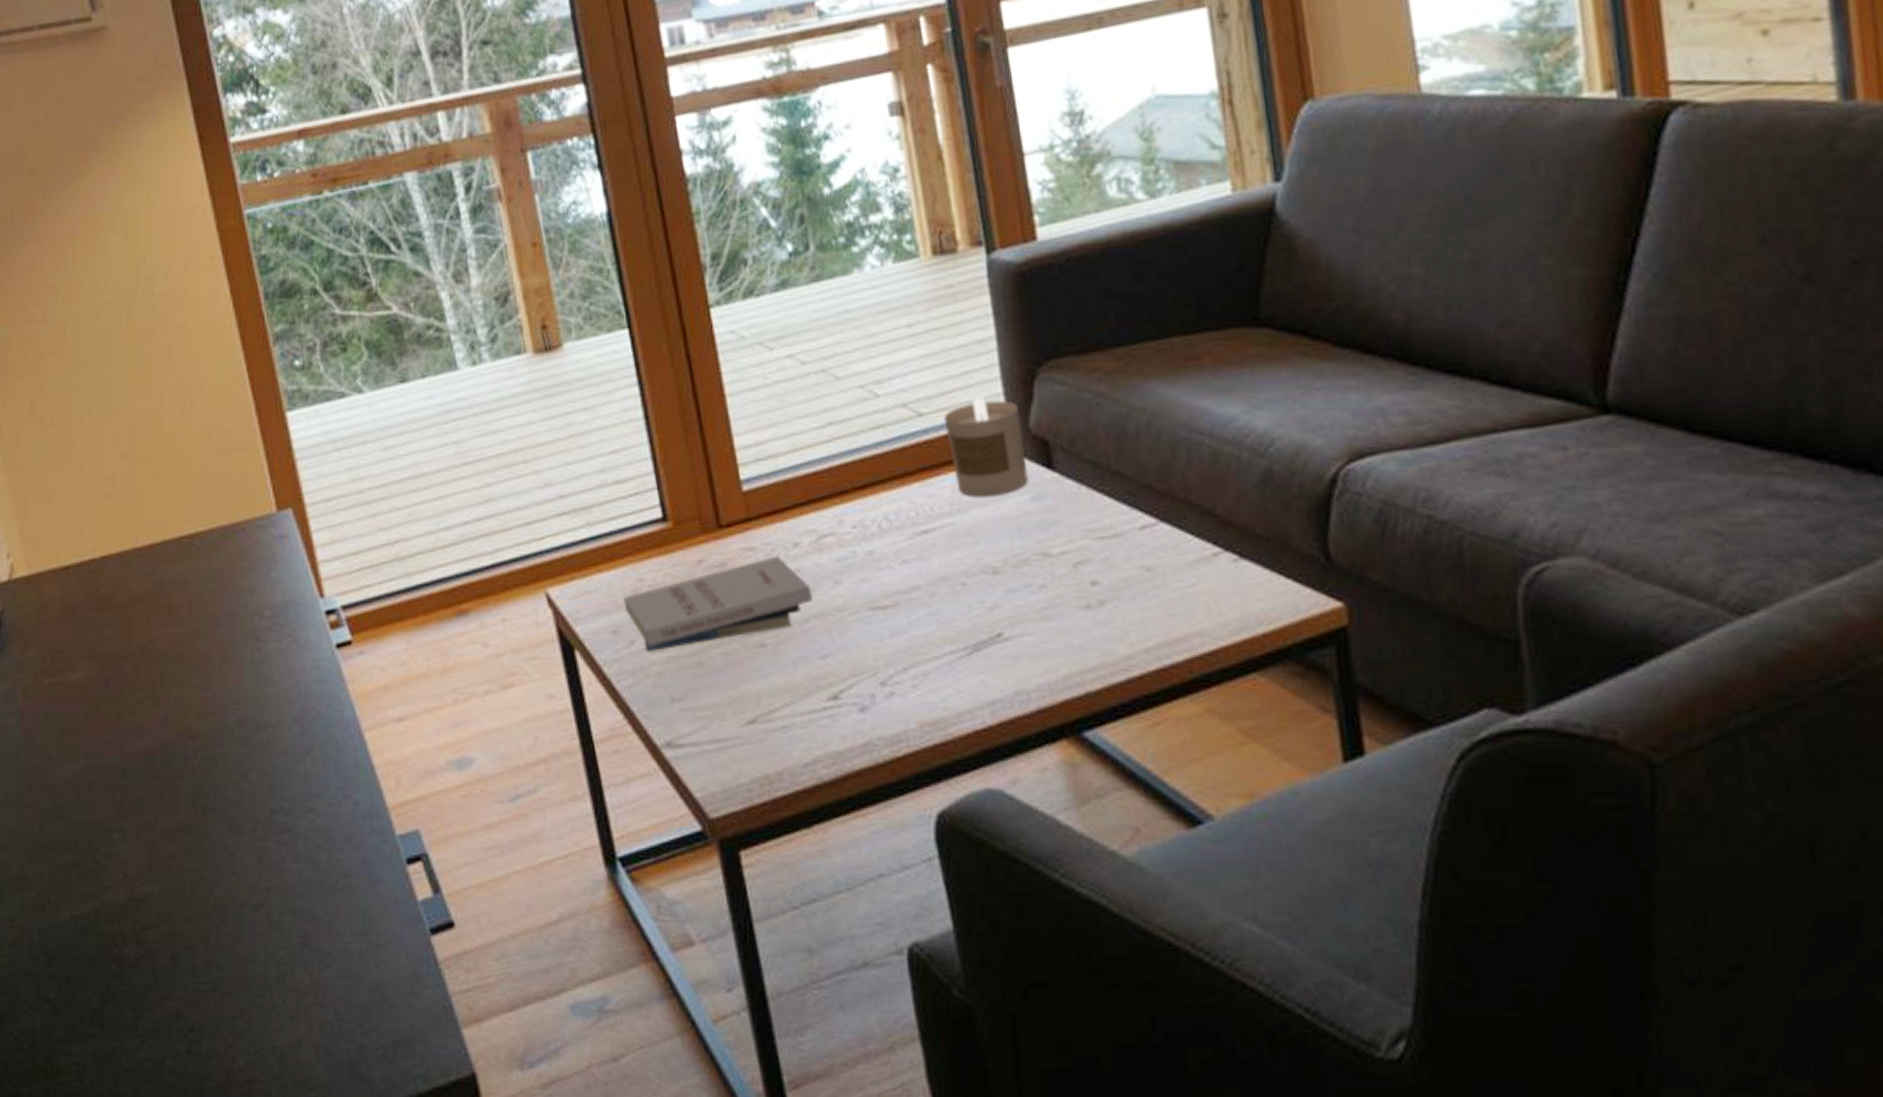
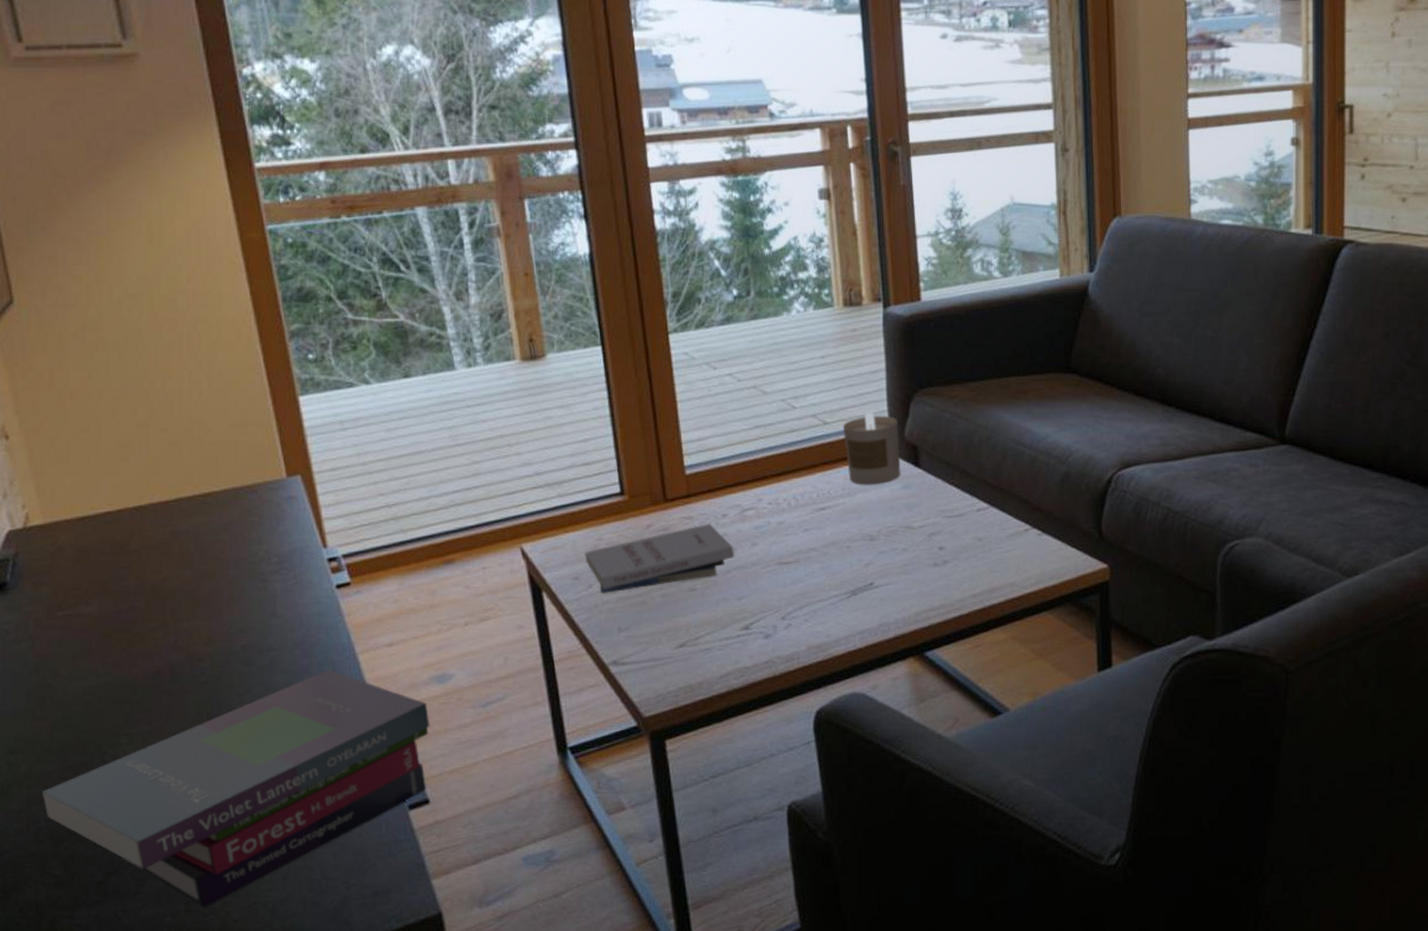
books: none [34,750,451,1050] -> present [41,669,430,908]

